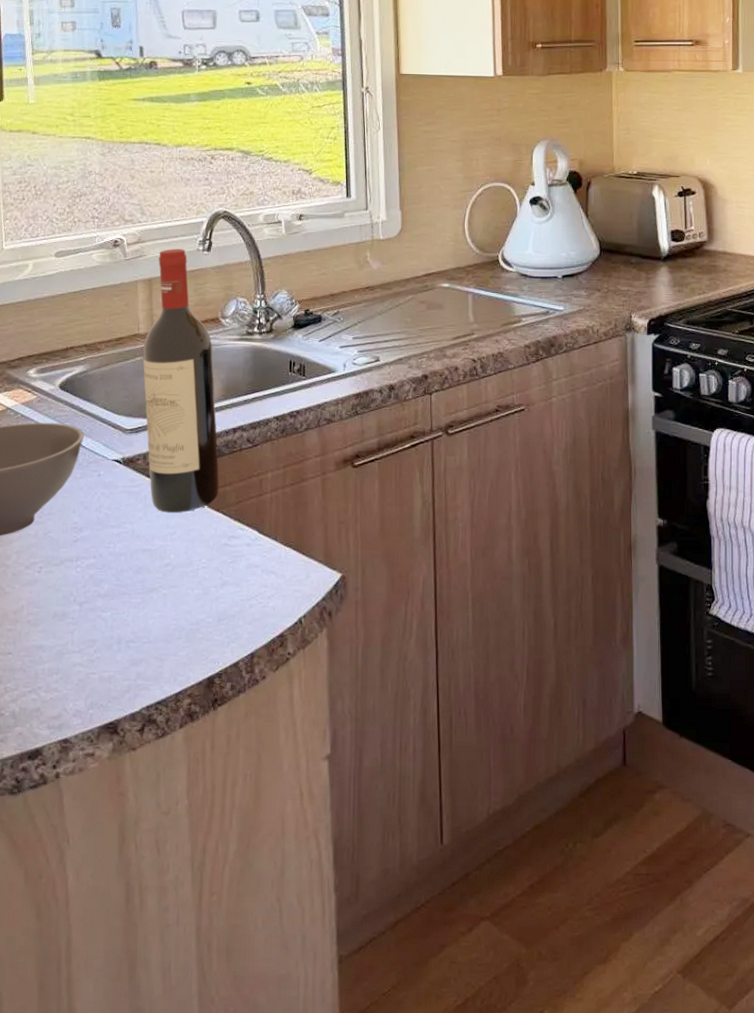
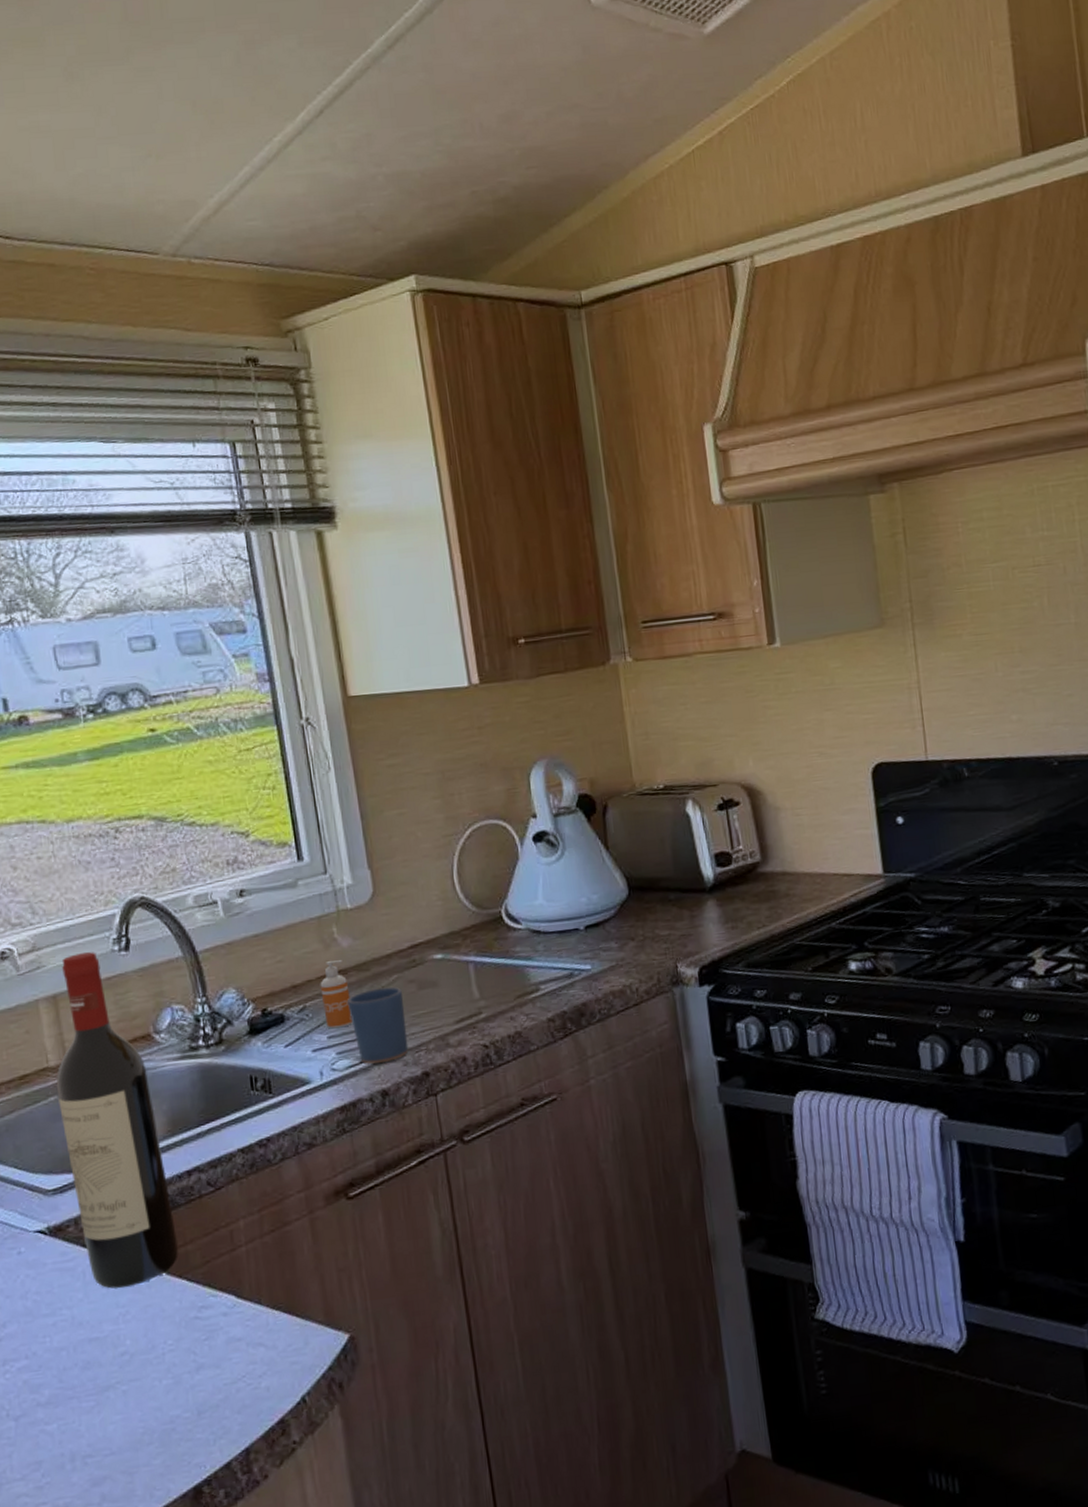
soap dispenser: none [352,278,374,332] -> present [320,960,354,1029]
mug: none [371,304,415,363] -> present [347,986,409,1064]

